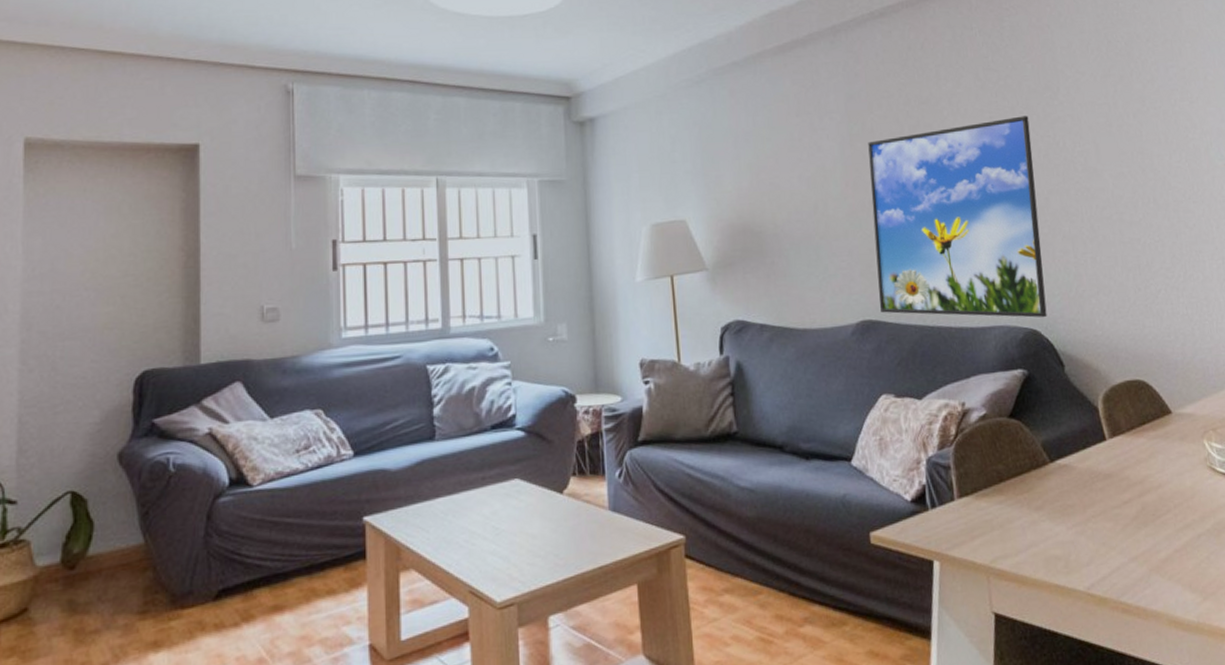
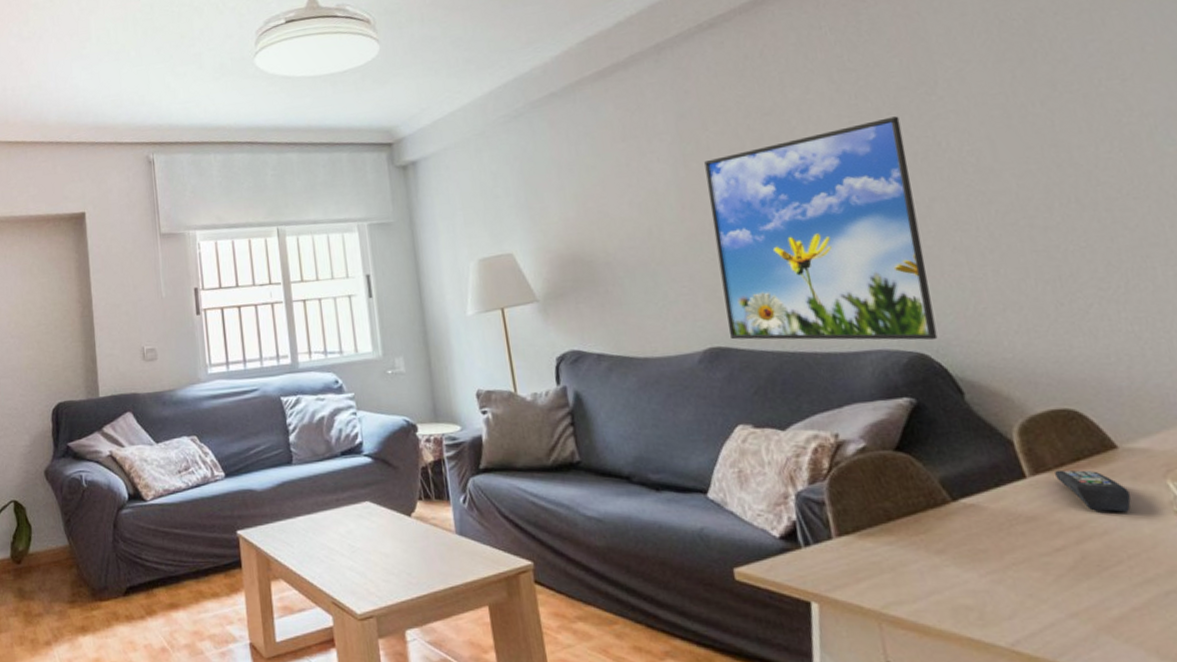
remote control: none [1127,432,1179,469] -> present [1055,469,1131,513]

